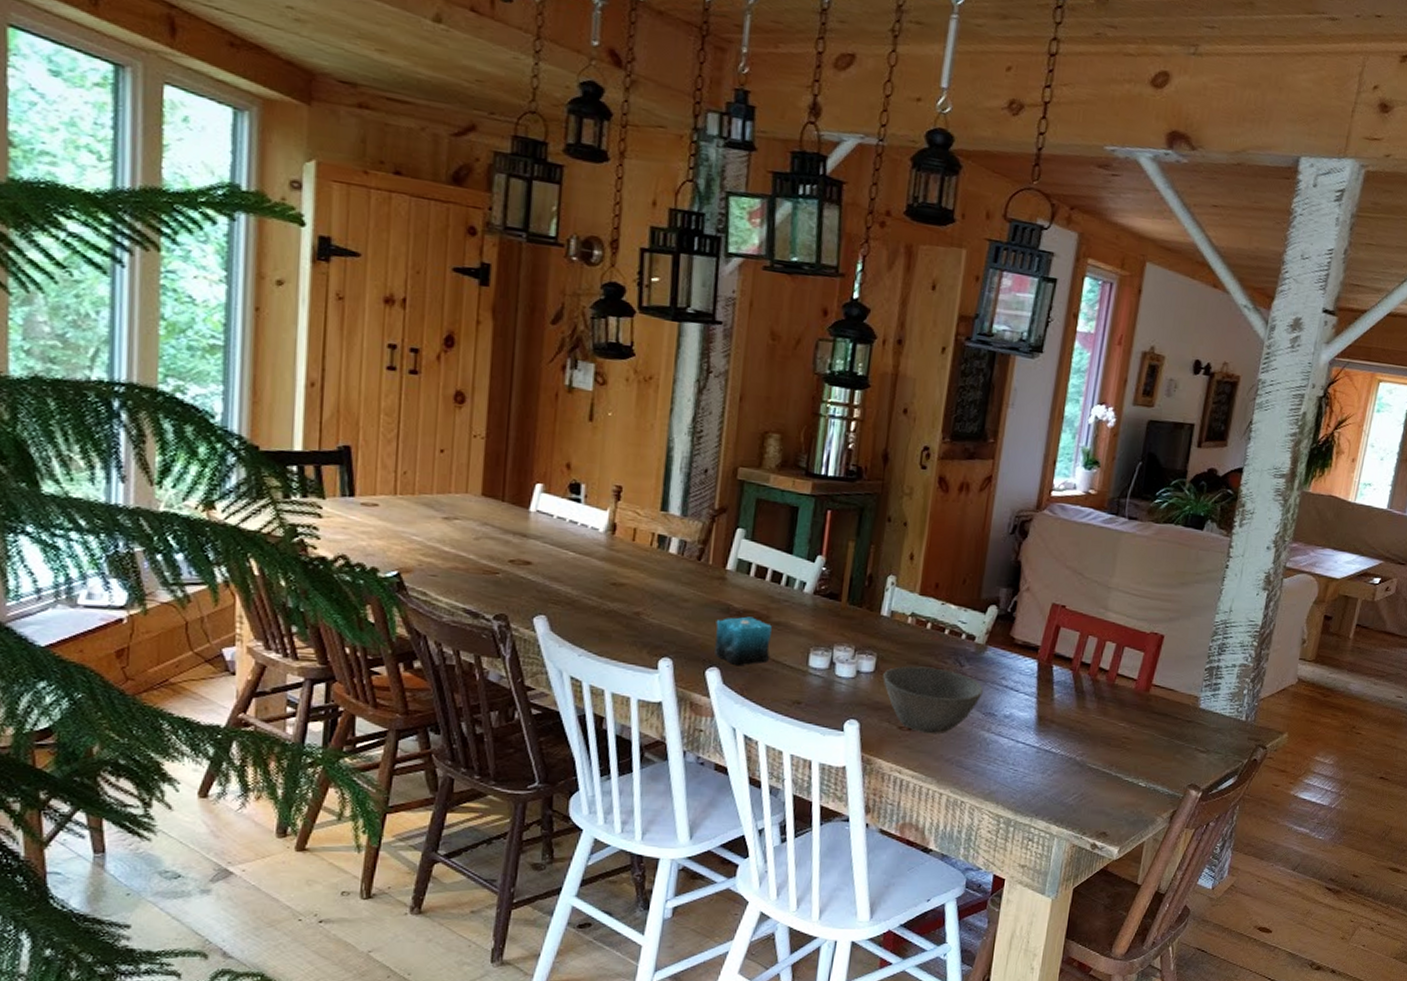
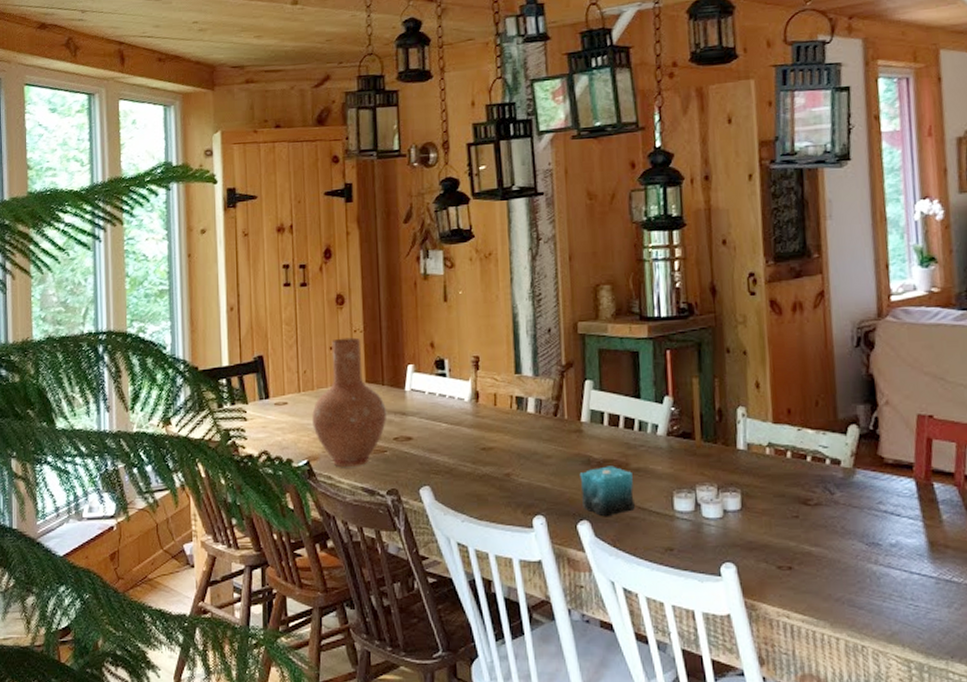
vase: none [408,441,505,586] -> present [312,337,387,467]
bowl: present [883,665,983,735] -> none [751,498,861,572]

